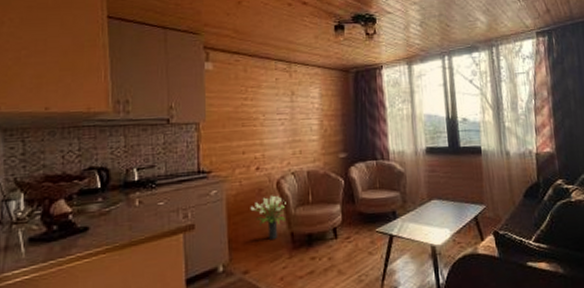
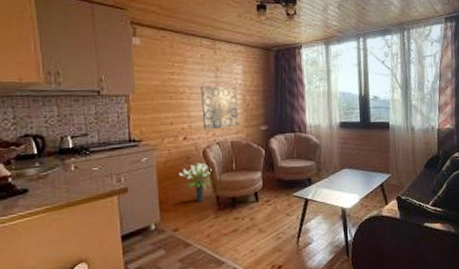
wall art: none [275,111,316,159] -> present [201,86,239,130]

